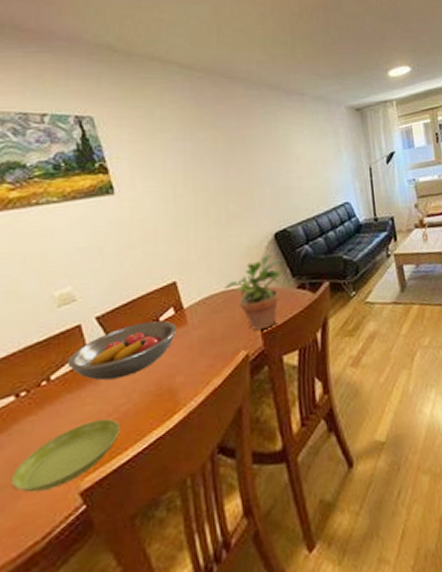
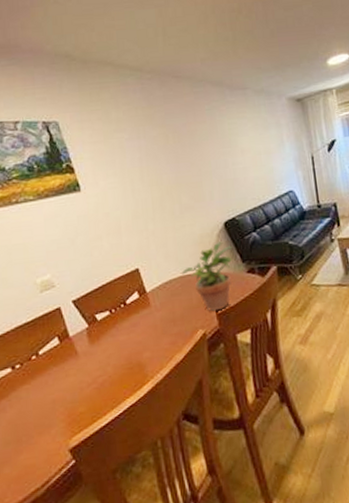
saucer: present [11,418,120,493] -> none [13,388,99,448]
fruit bowl: present [67,320,177,381] -> none [51,303,142,356]

